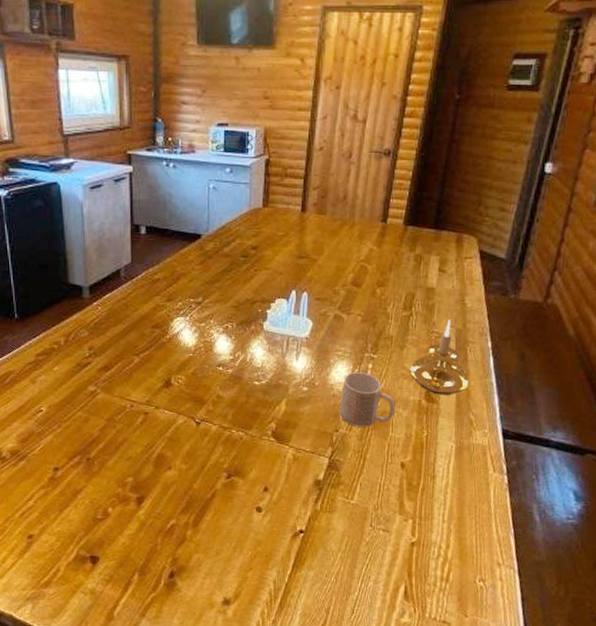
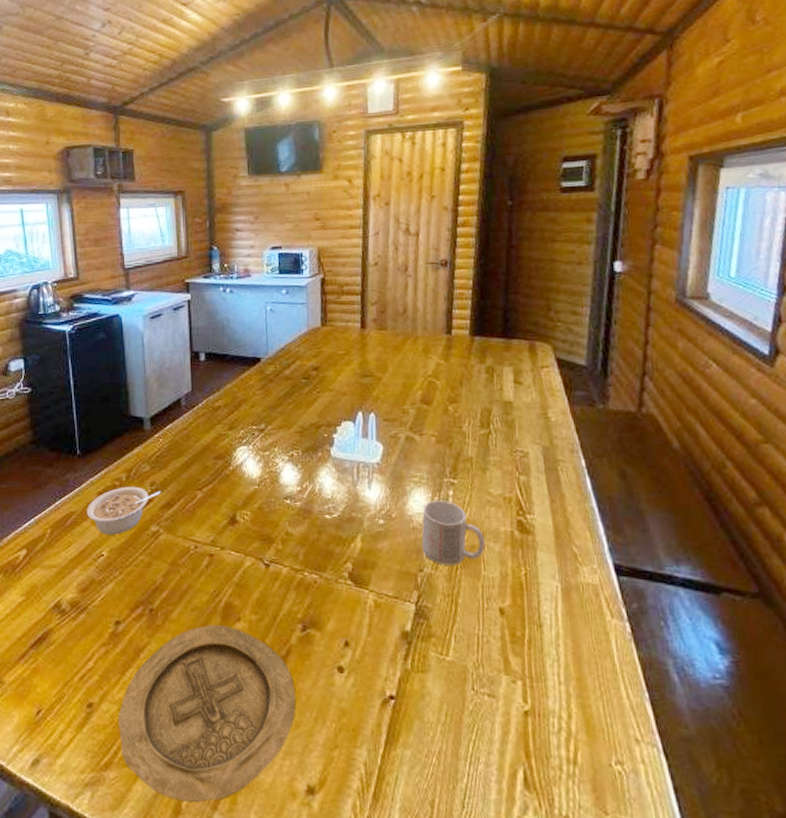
legume: none [25,349,99,393] -> present [86,486,161,535]
plate: none [57,472,218,612] -> present [119,625,296,803]
candle holder: present [410,319,469,395] -> none [496,436,566,524]

